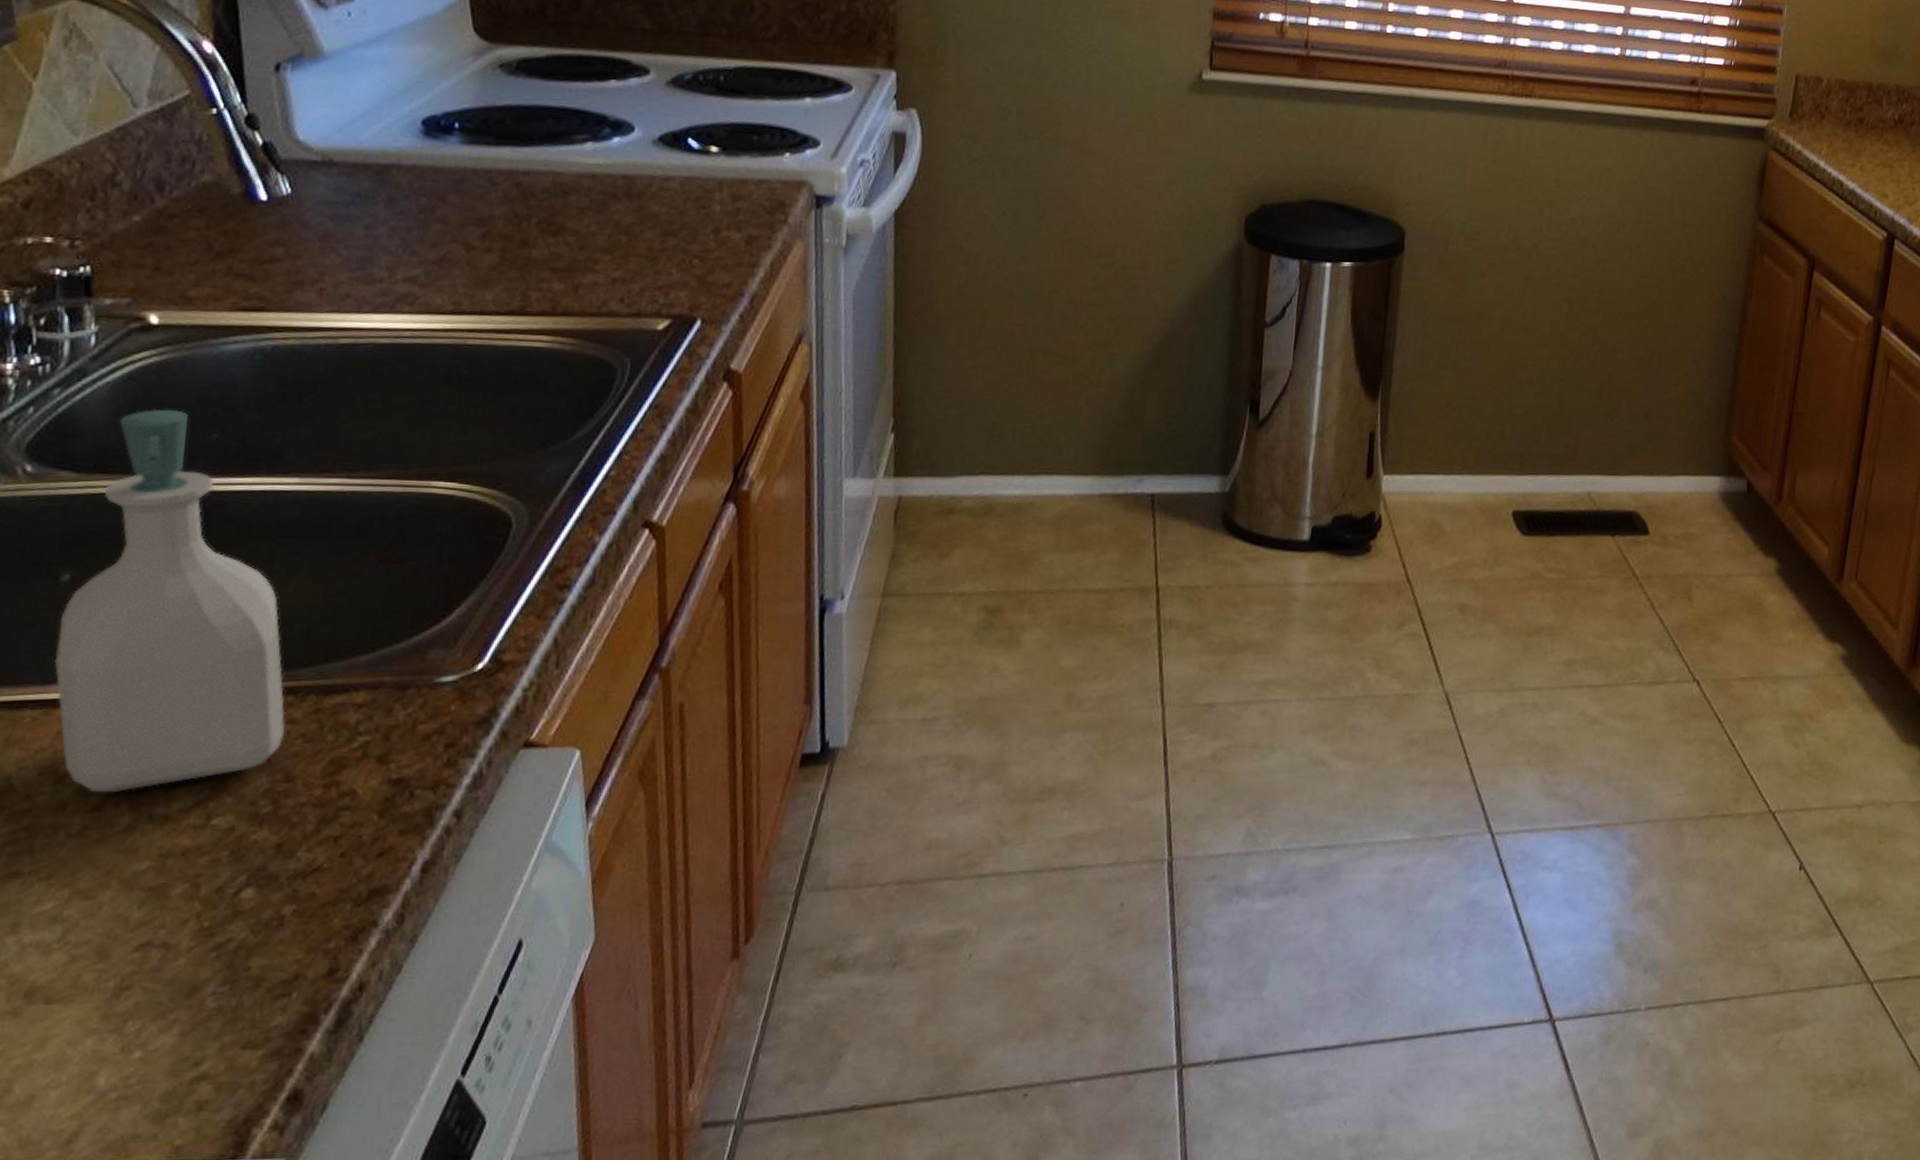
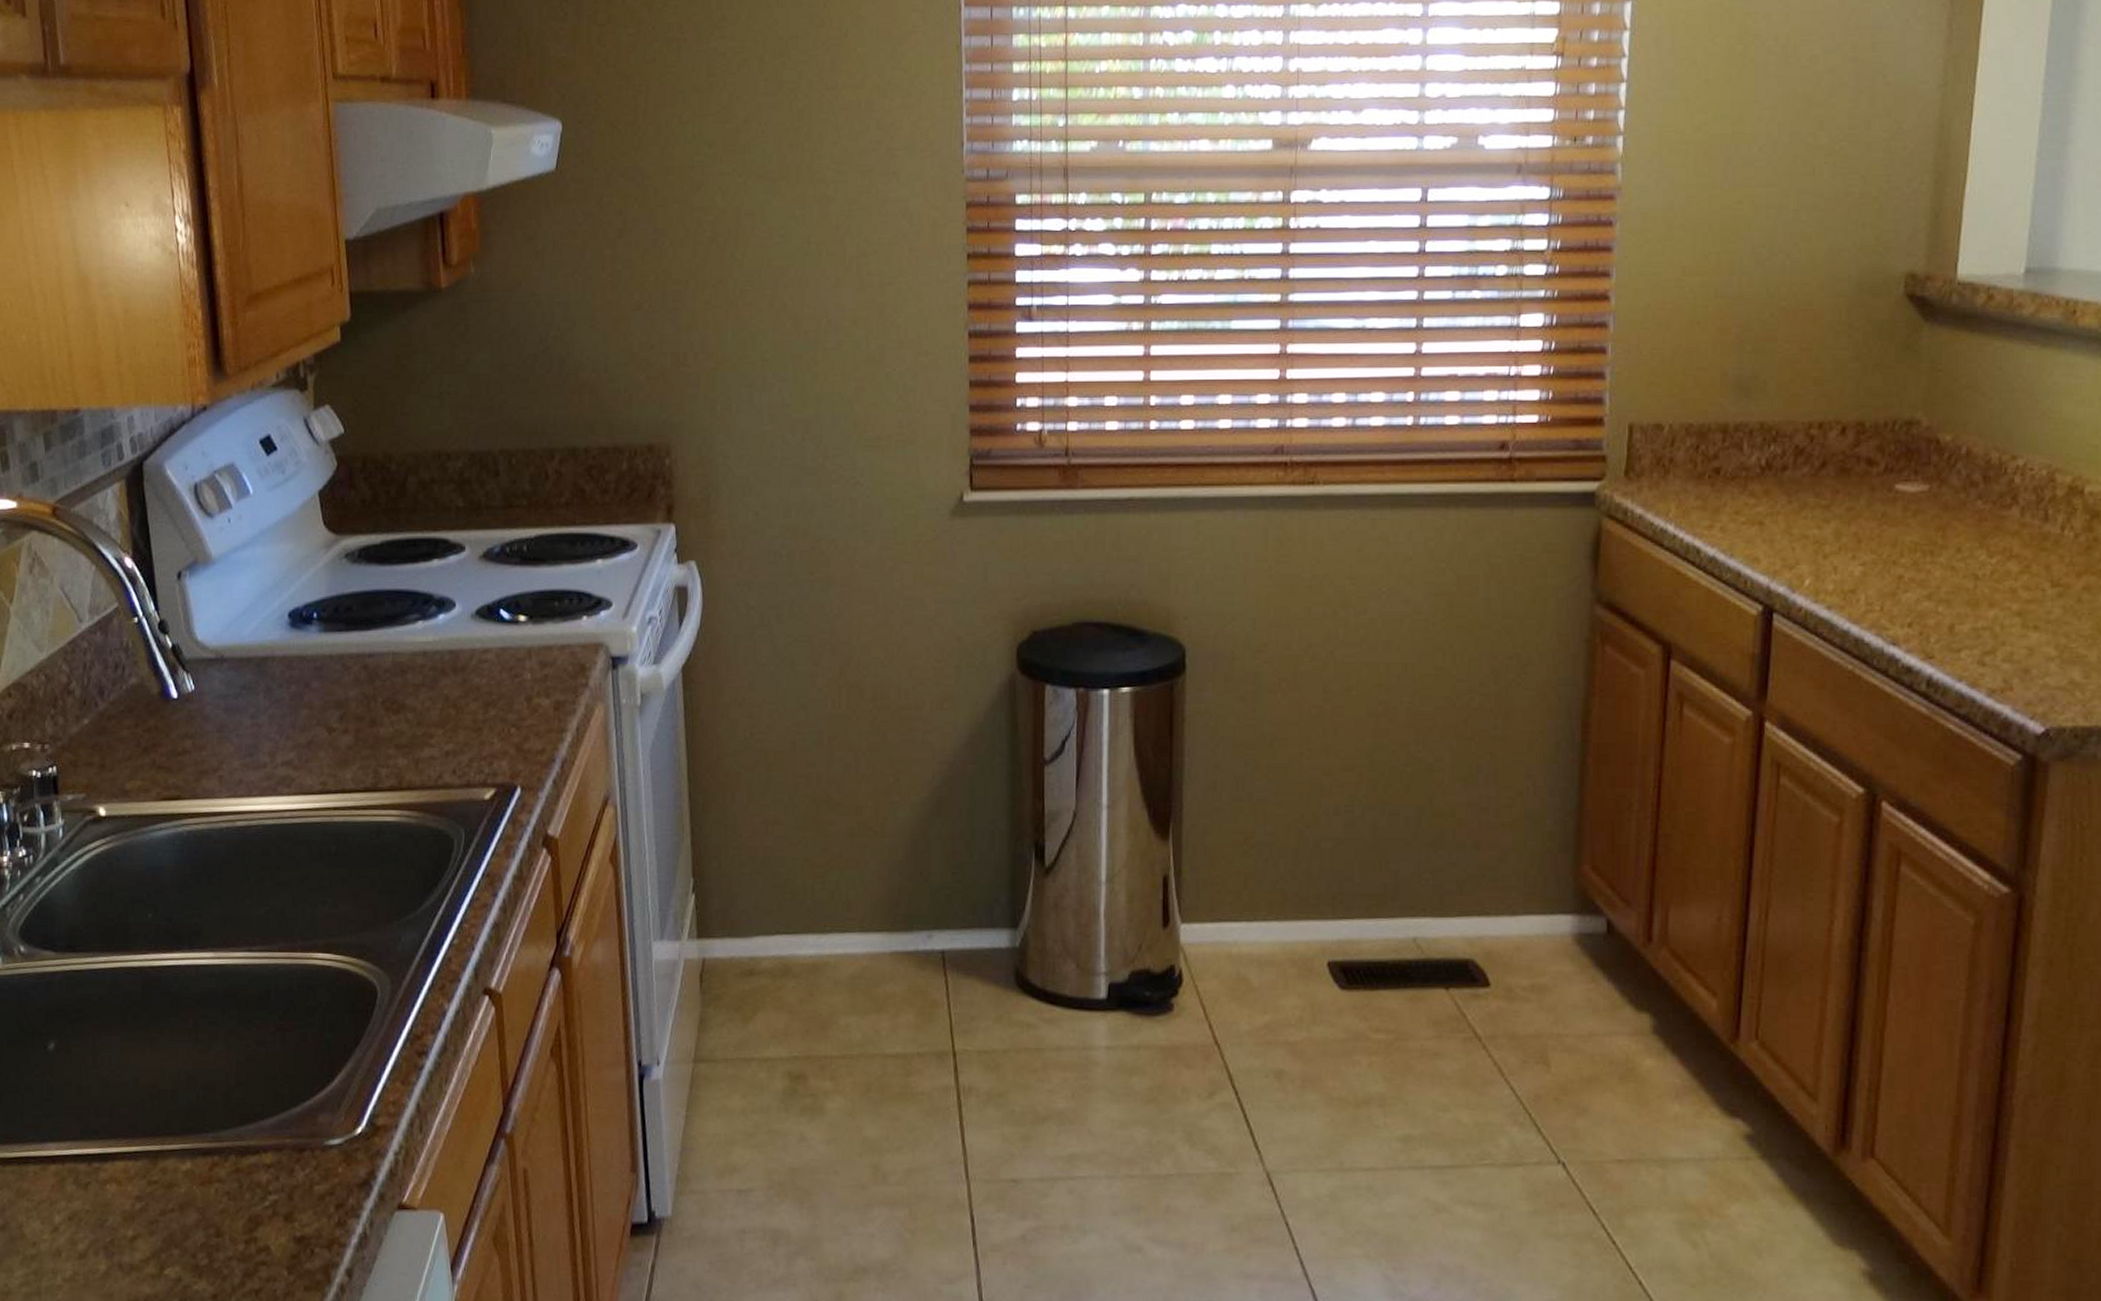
soap bottle: present [54,408,286,793] -> none [47,892,214,1242]

